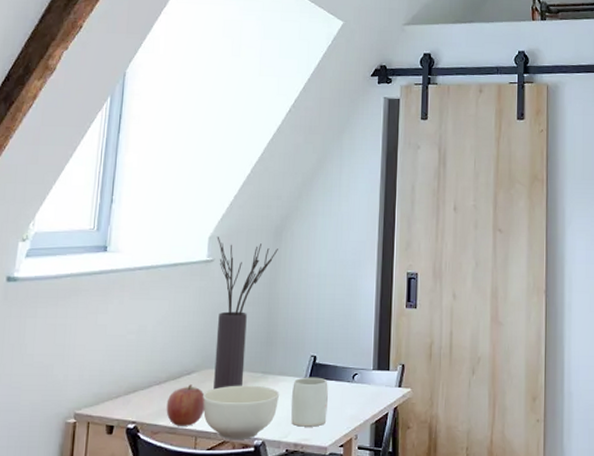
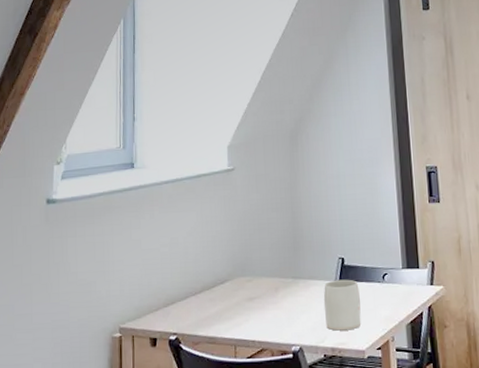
fruit: present [166,384,205,426] -> none [204,293,241,336]
bowl: present [202,385,280,439] -> none [237,291,312,347]
vase: present [213,236,278,390] -> none [235,145,295,298]

